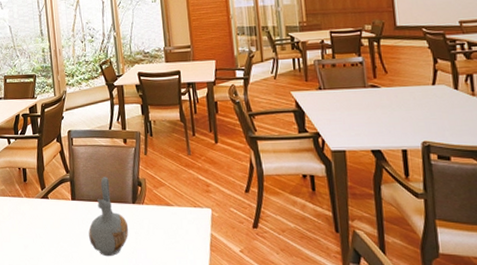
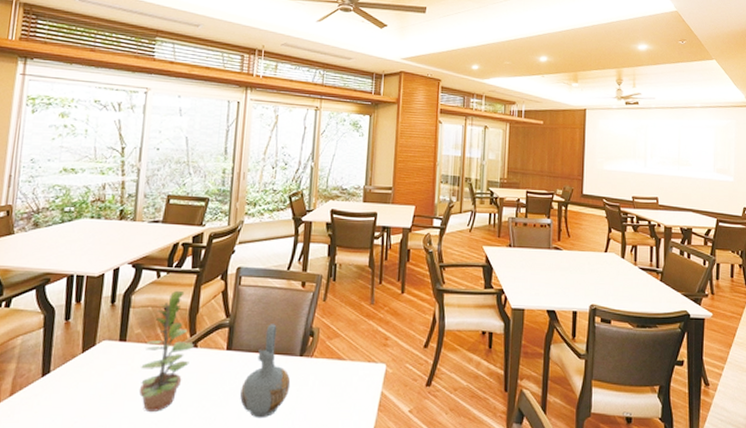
plant: none [10,153,46,251] -> present [139,290,194,412]

